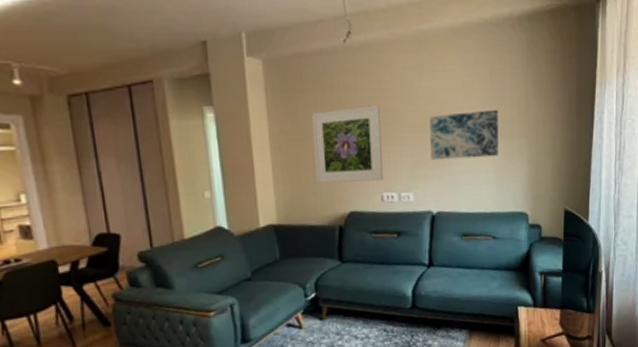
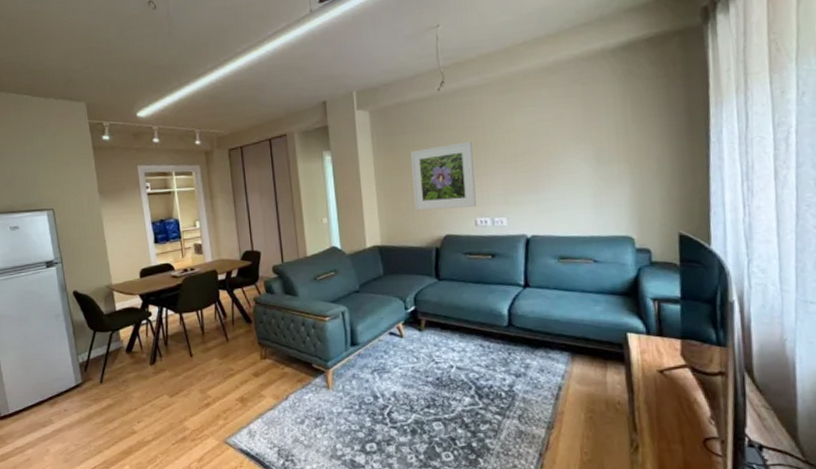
wall art: present [430,109,499,161] -> none [521,137,596,188]

